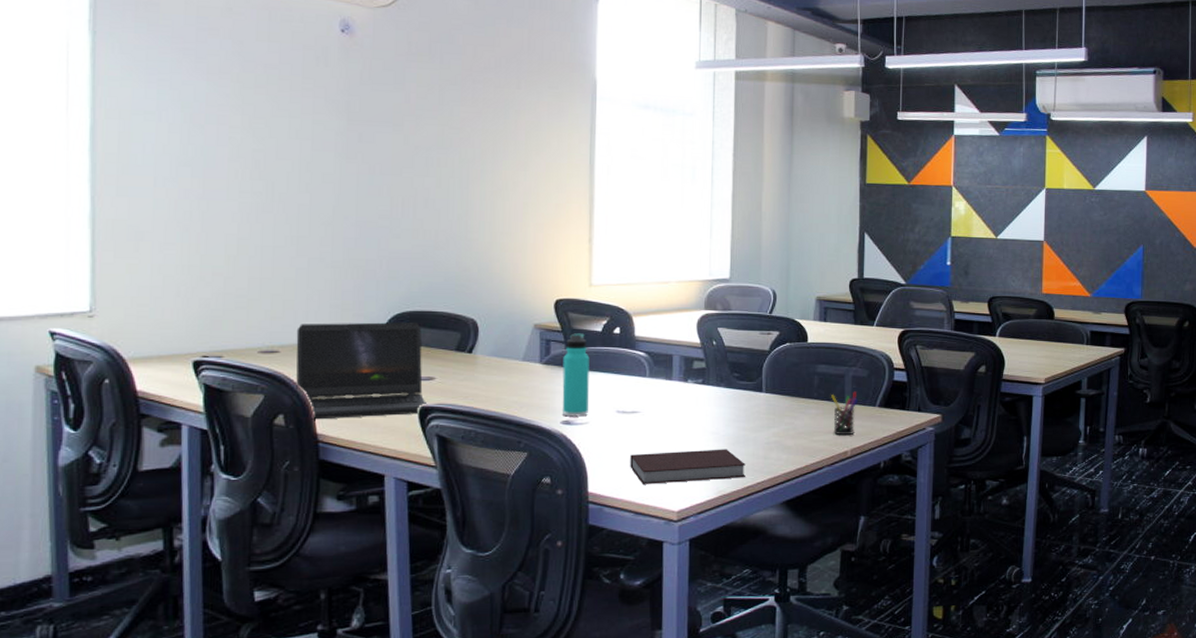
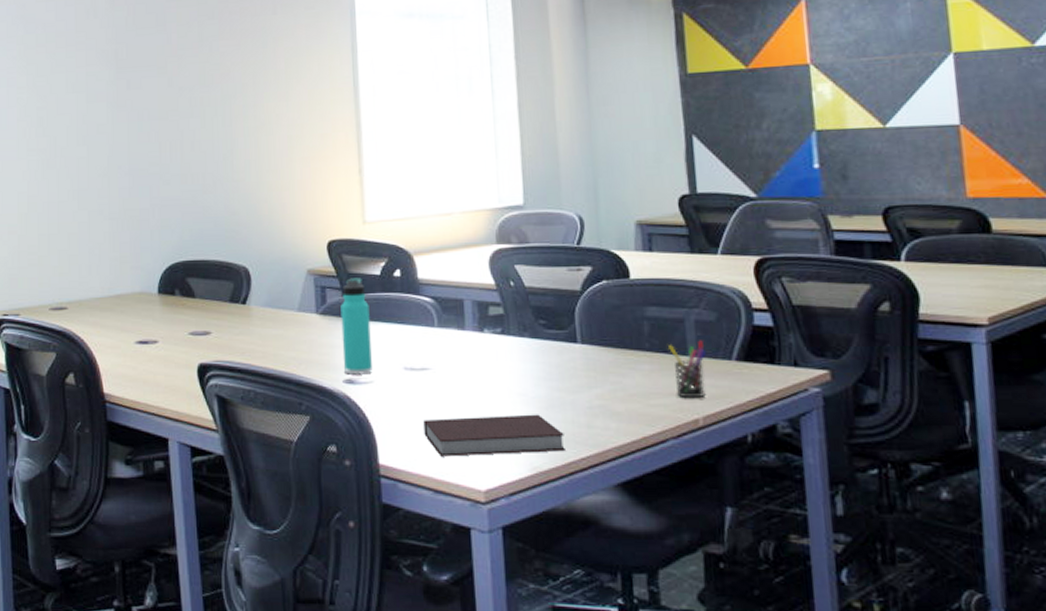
laptop computer: present [296,322,428,420] -> none [81,273,206,379]

